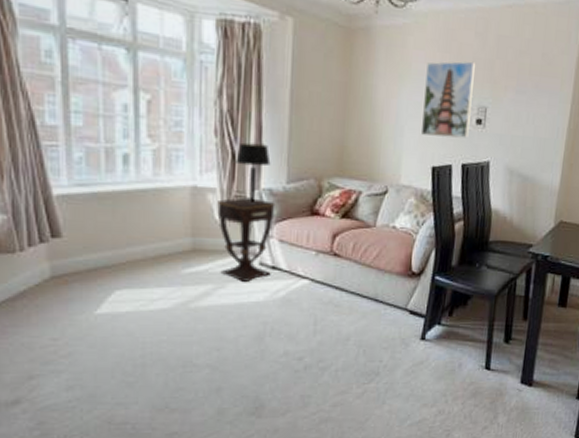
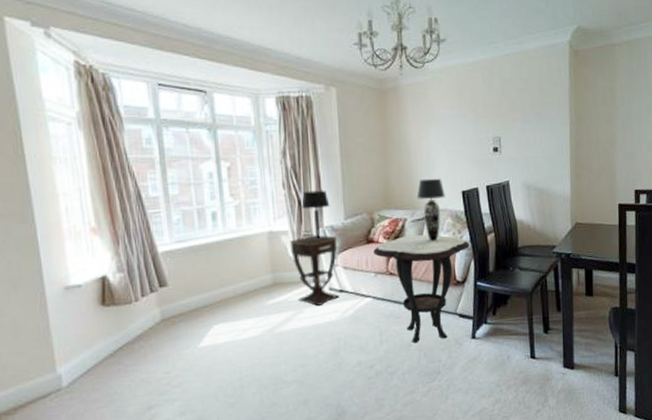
side table: none [317,211,433,338] -> present [373,234,470,344]
table lamp: none [377,146,412,223] -> present [417,178,445,242]
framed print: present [422,61,475,138] -> none [447,102,489,166]

